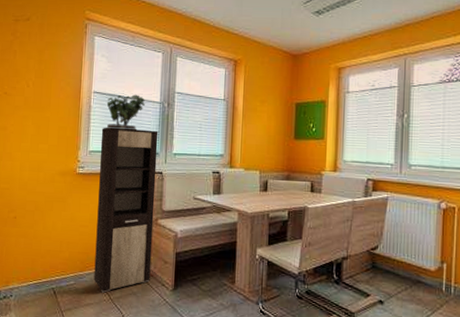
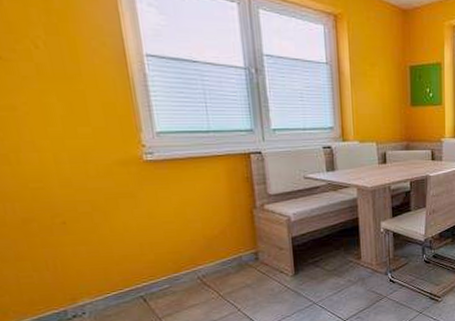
cabinet: present [94,127,158,293] -> none [168,101,265,291]
potted plant: present [103,94,146,131] -> none [168,58,226,104]

